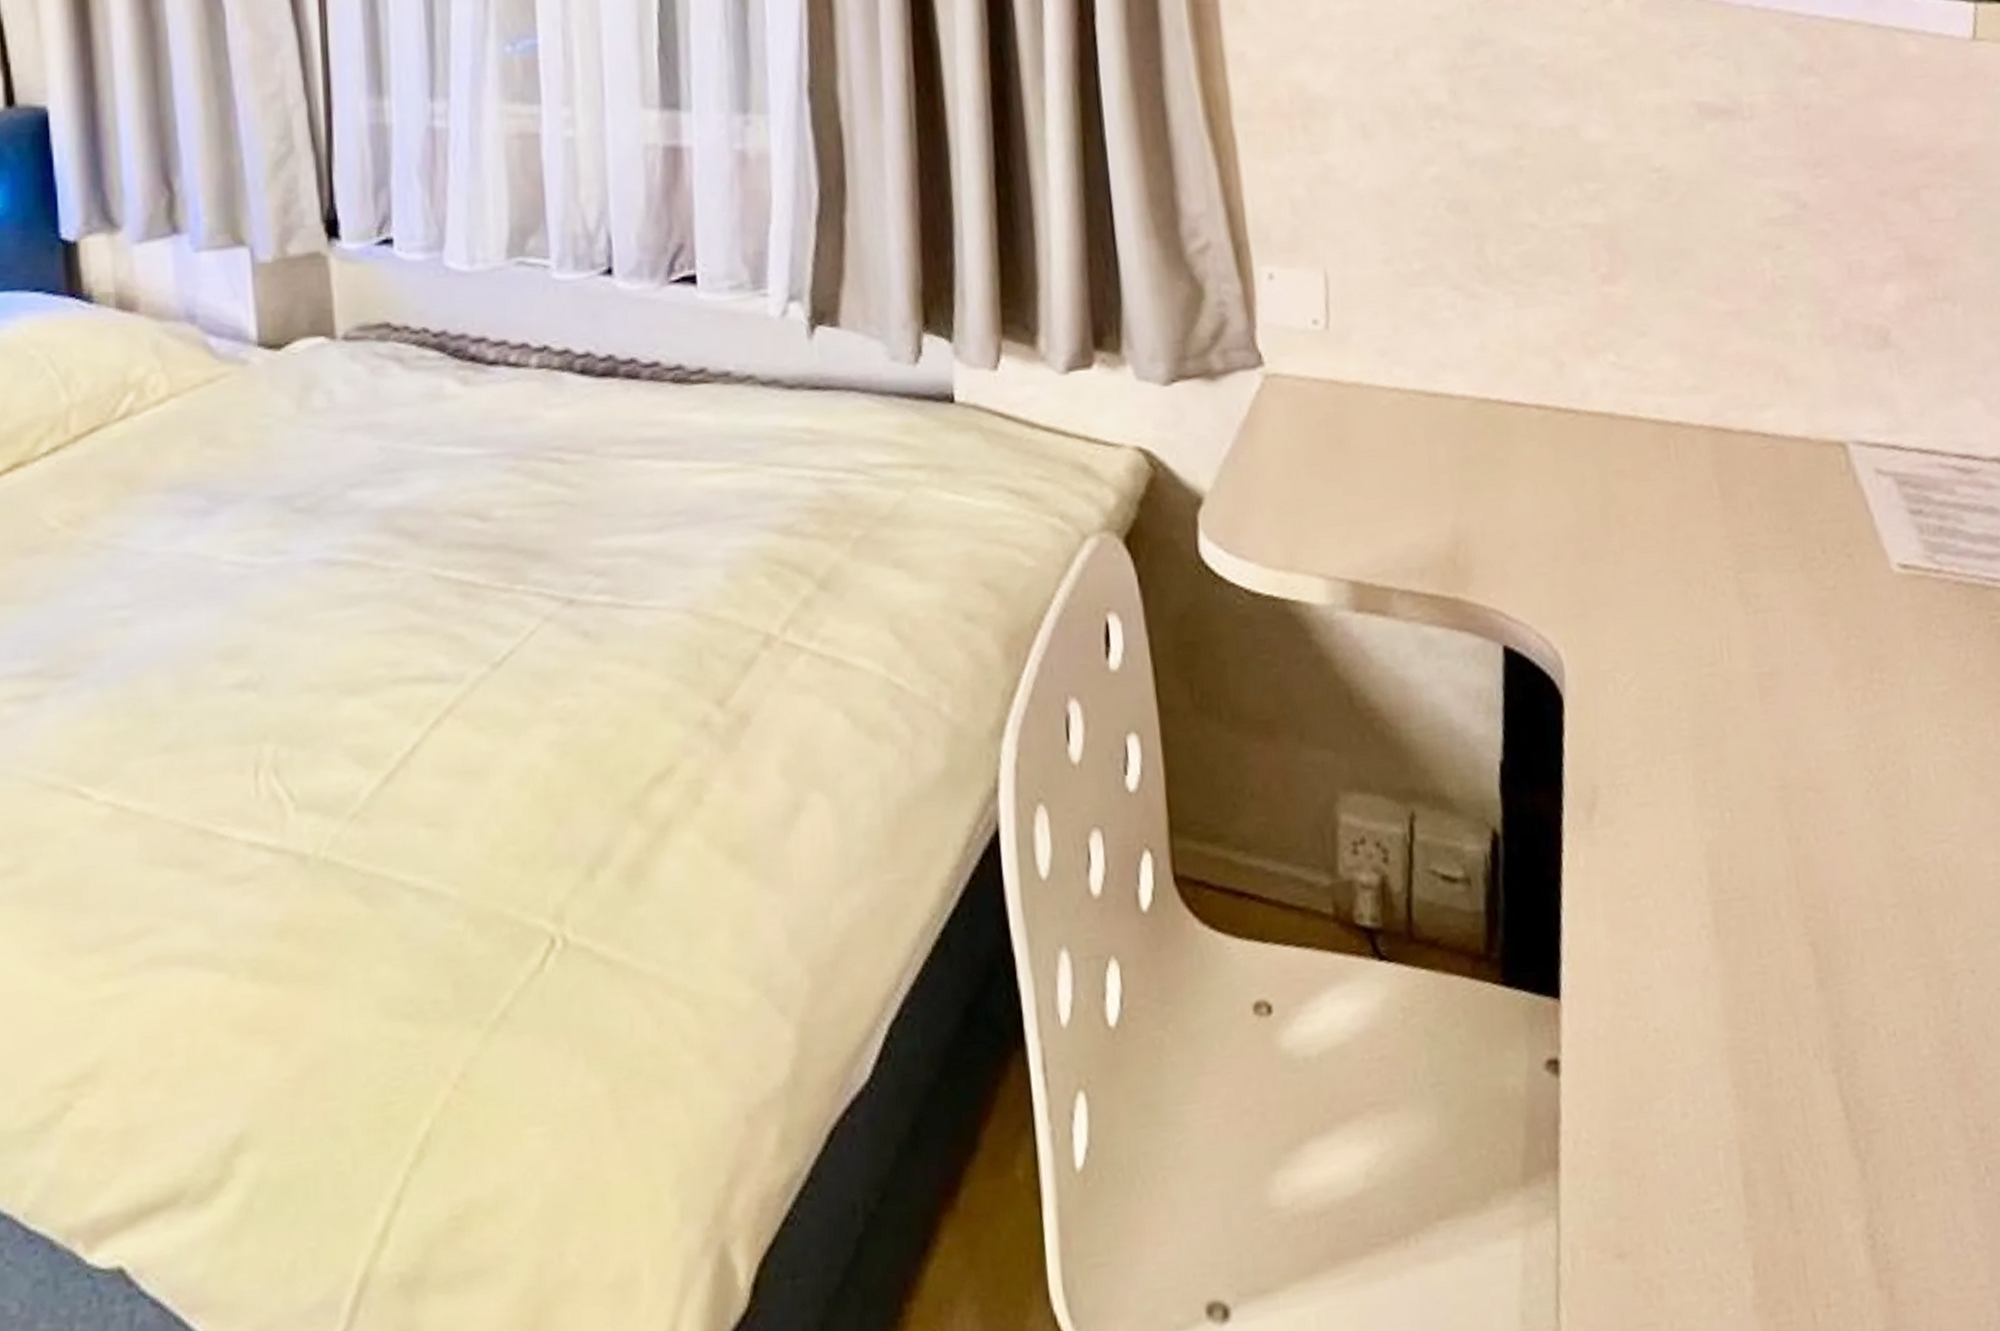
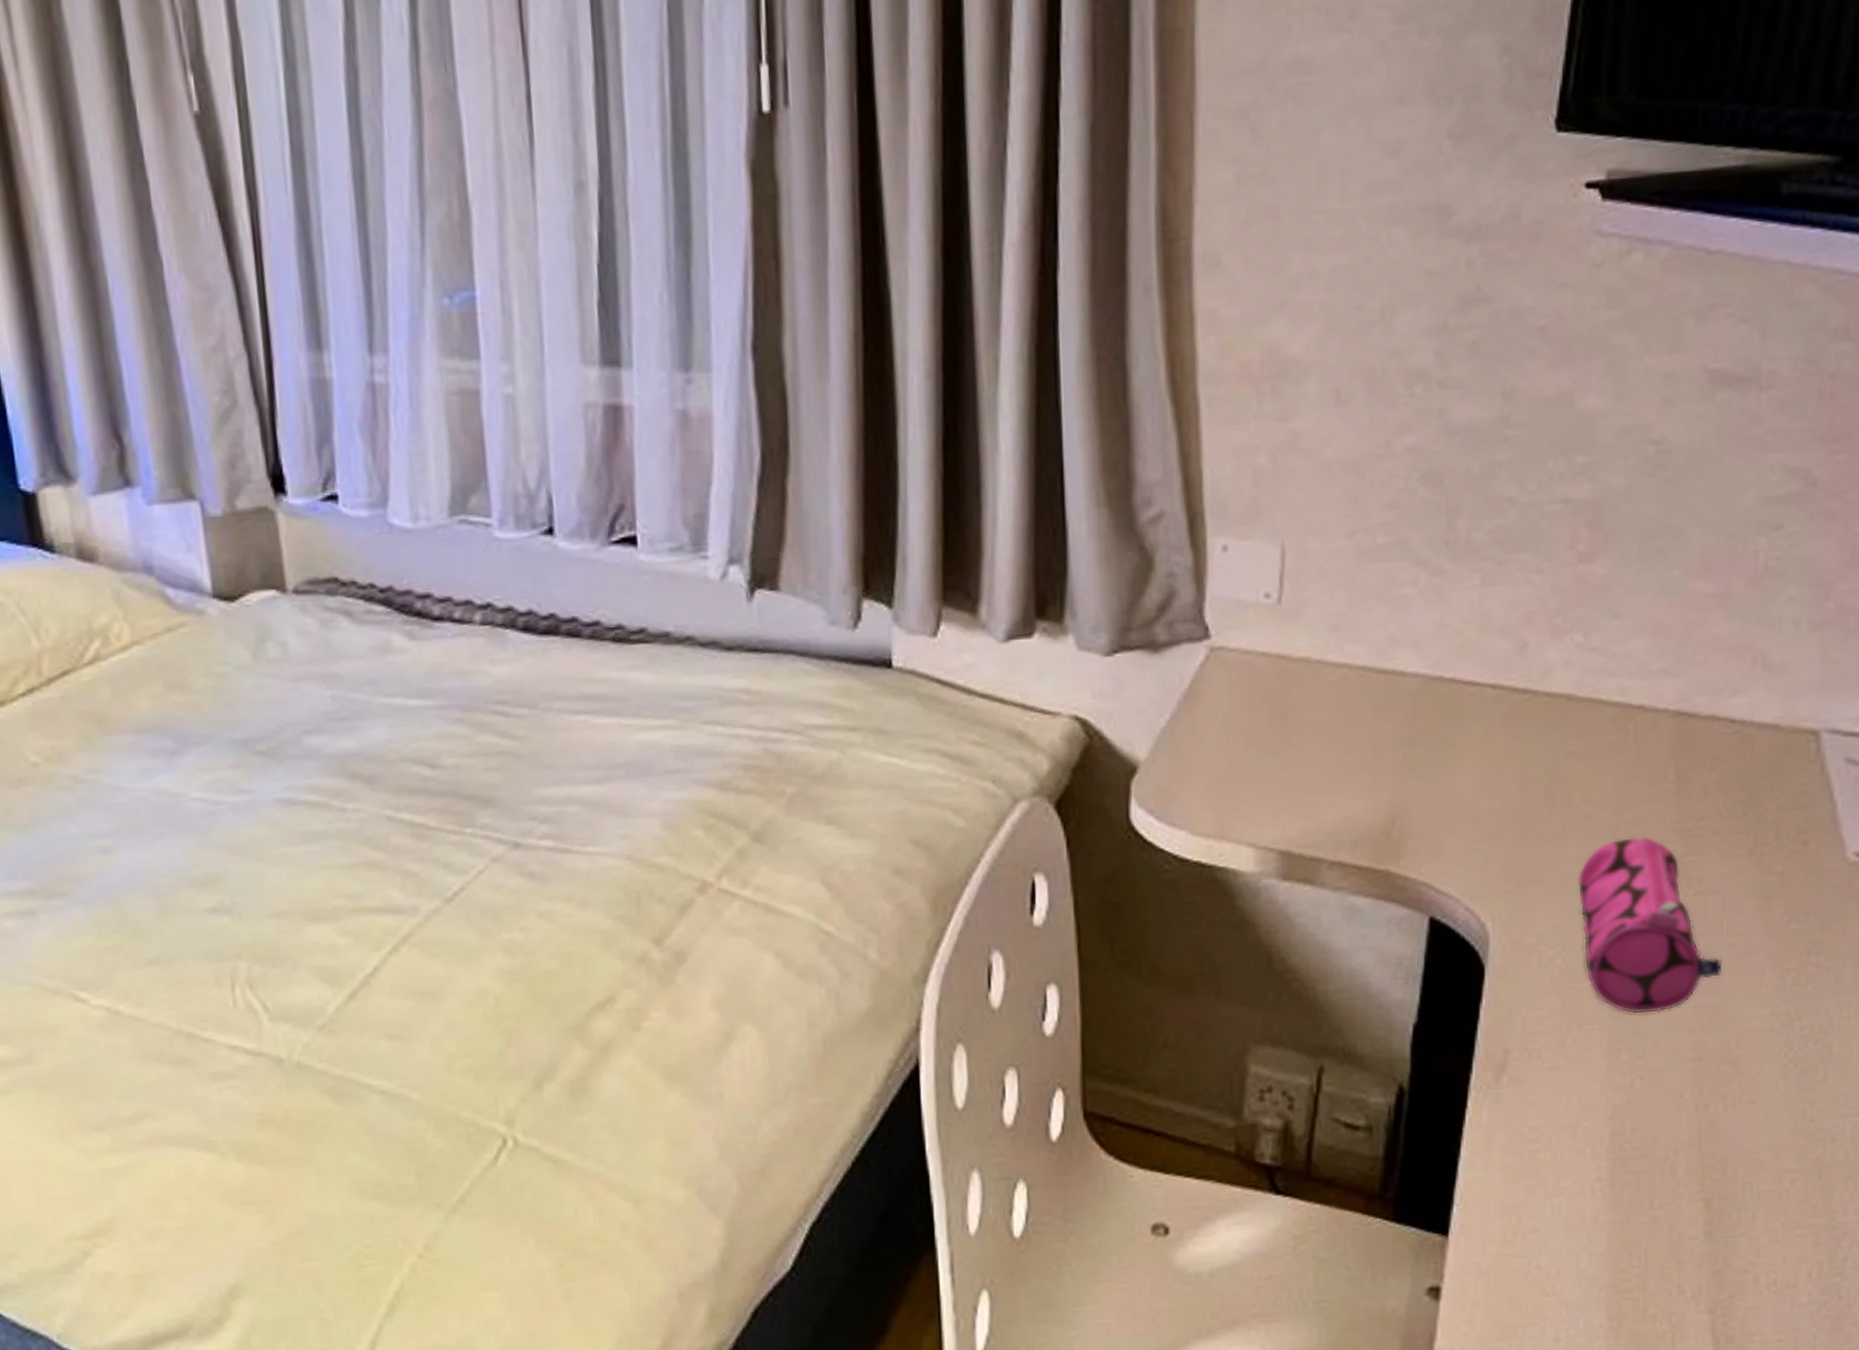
pencil case: none [1641,554,1793,742] -> present [1577,836,1722,1015]

